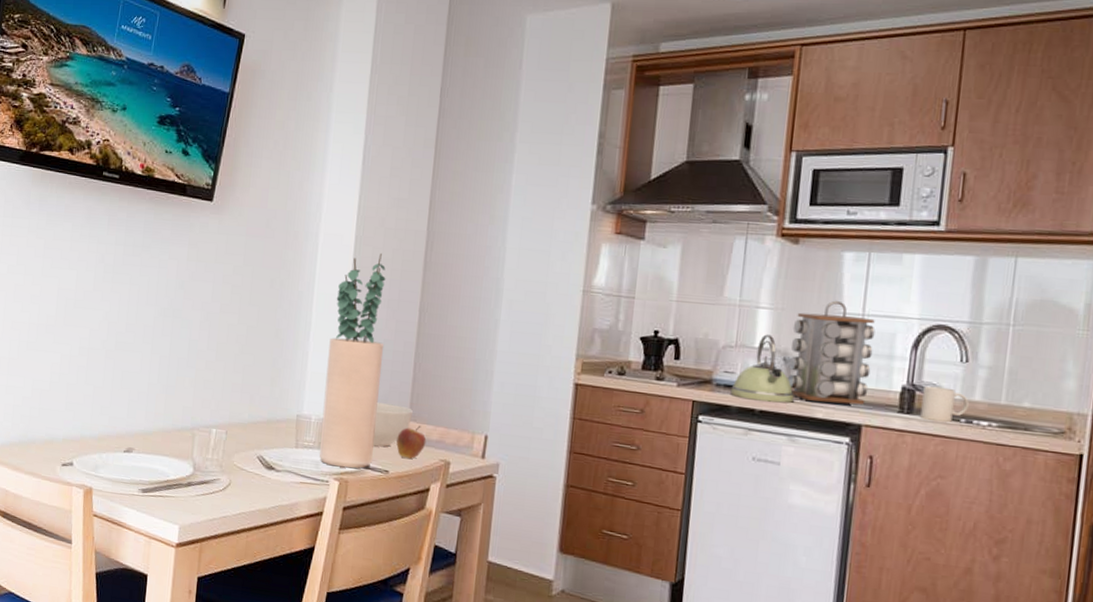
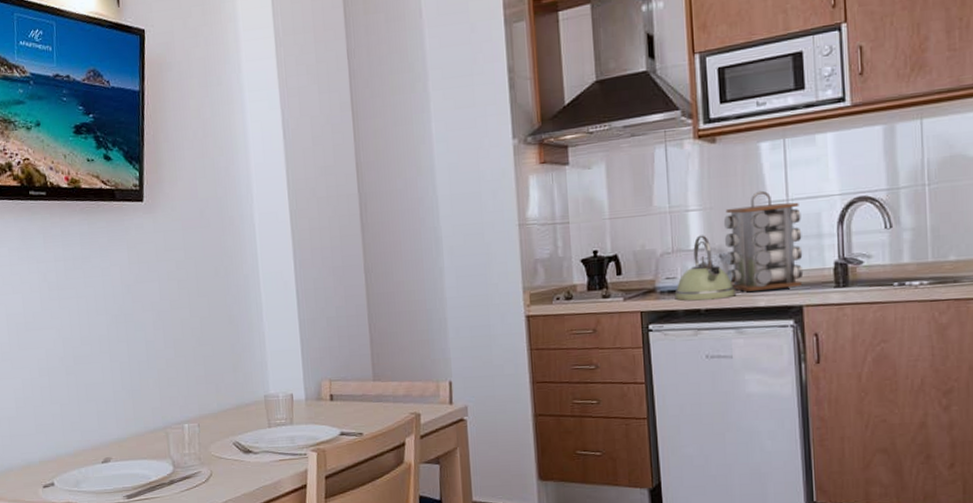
vase: present [319,254,386,469] -> none [282,223,345,439]
bowl: present [372,403,413,447] -> none [340,368,376,412]
fruit: present [396,425,427,459] -> none [365,383,394,418]
mug: present [920,385,970,423] -> none [855,255,900,291]

